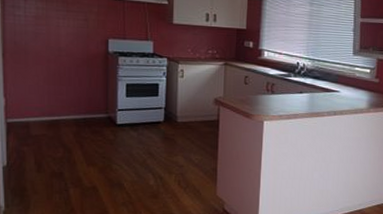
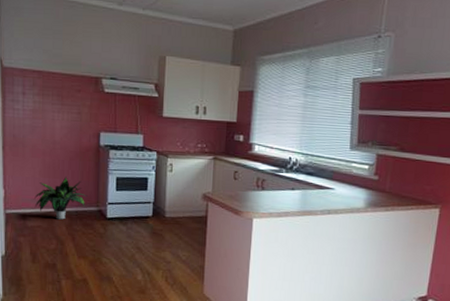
potted plant: none [39,83,96,128] -> present [34,176,88,220]

